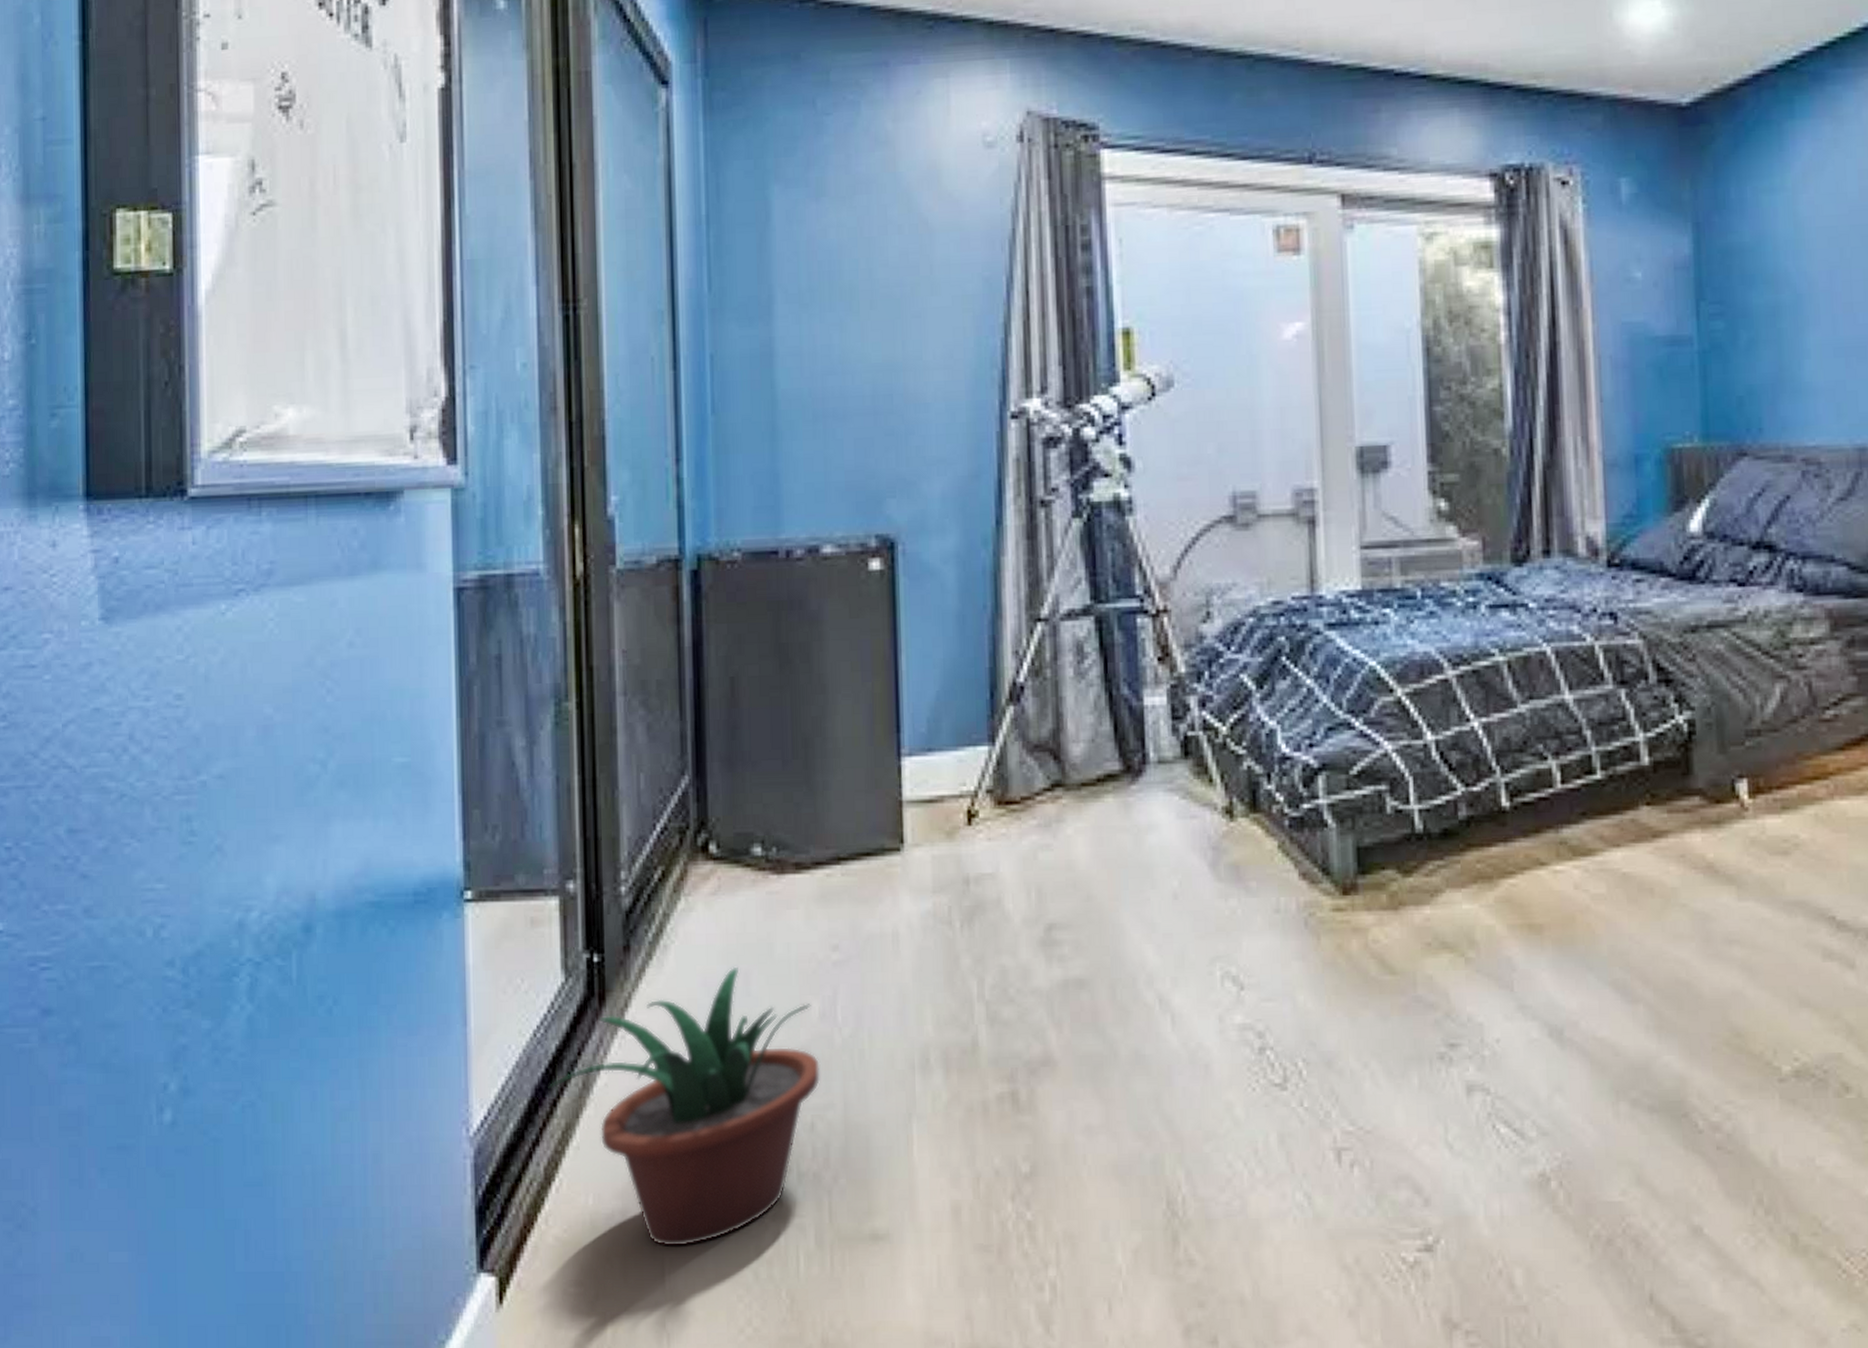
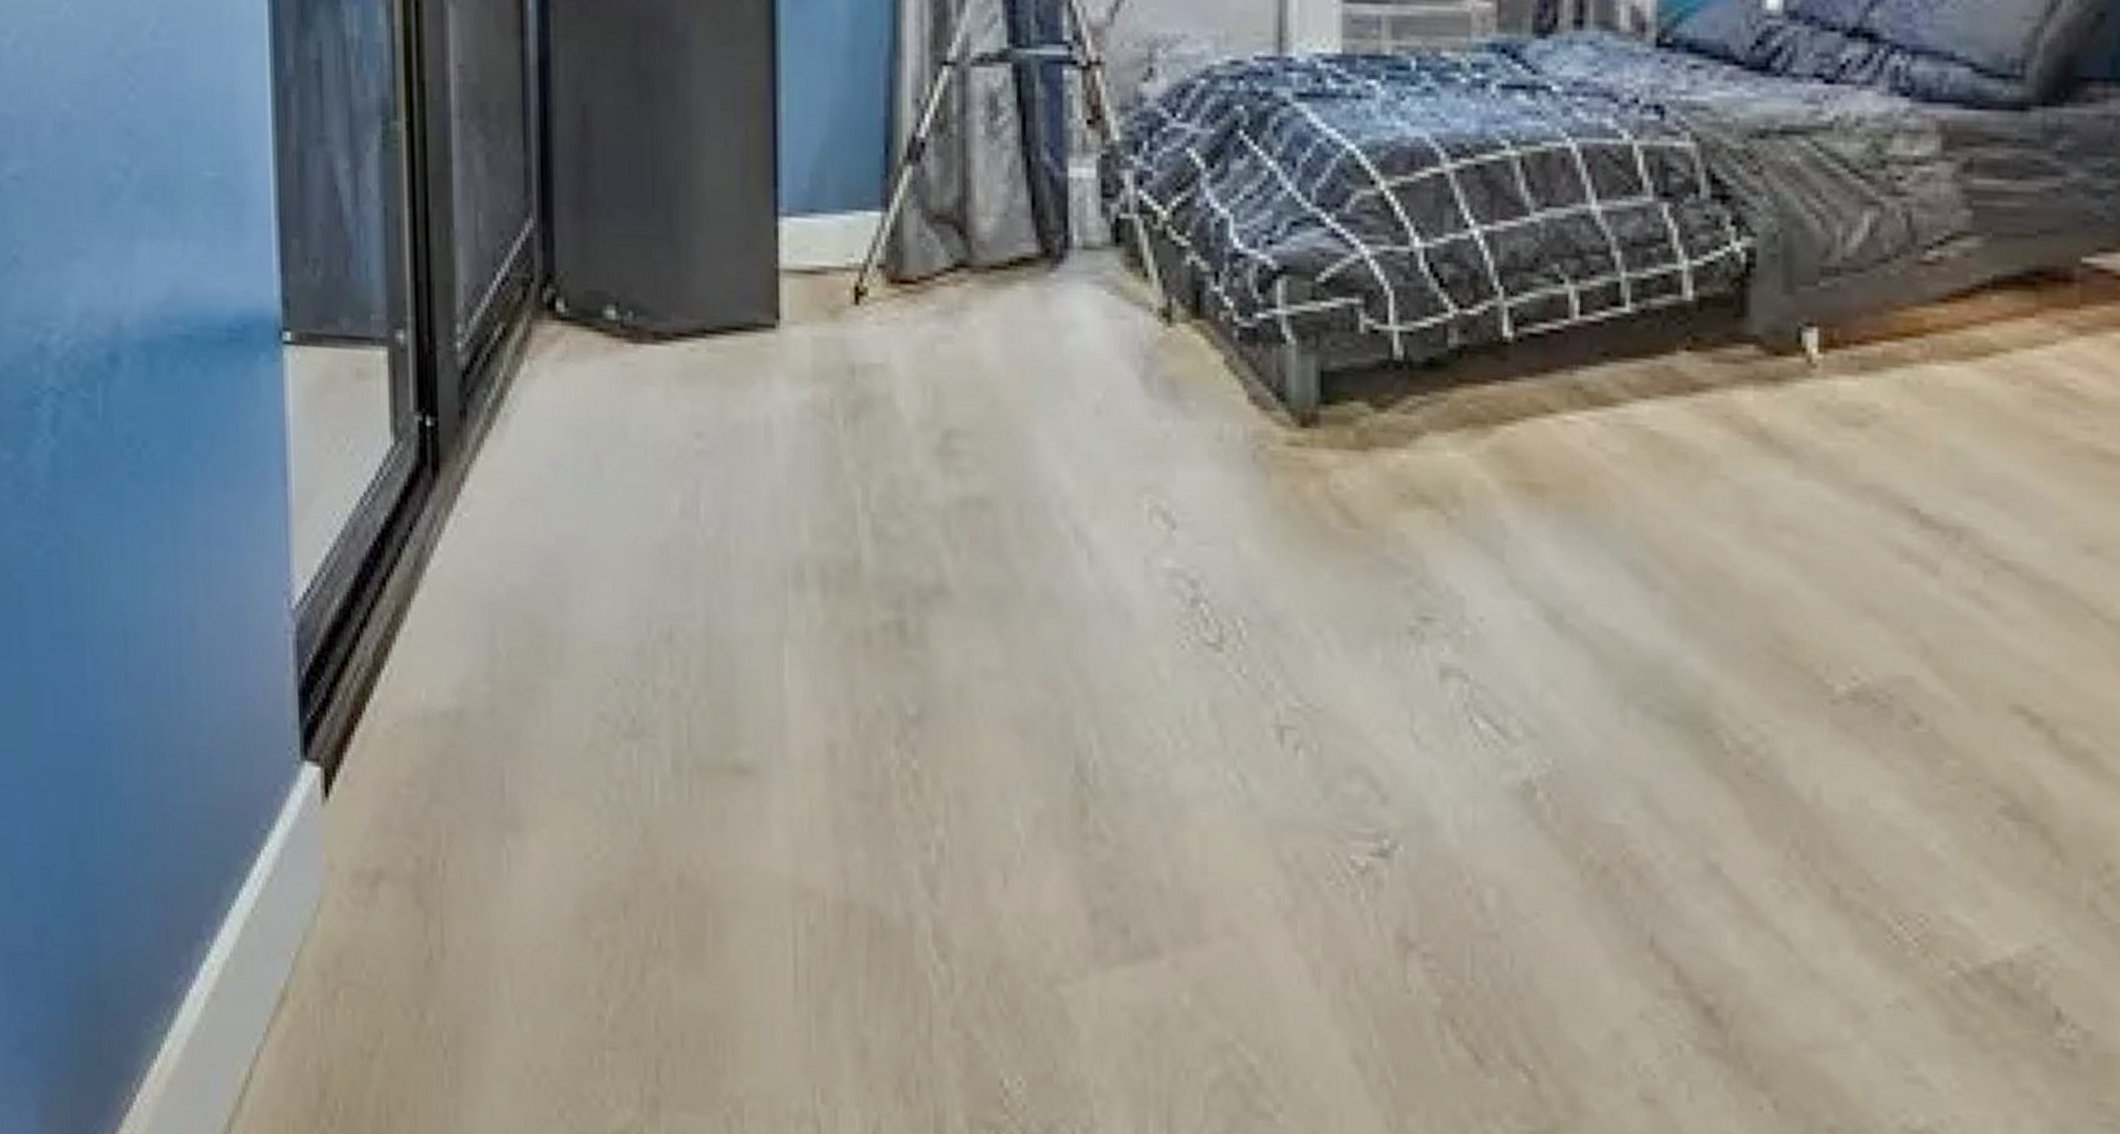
potted plant: present [548,966,821,1248] -> none [376,445,681,757]

